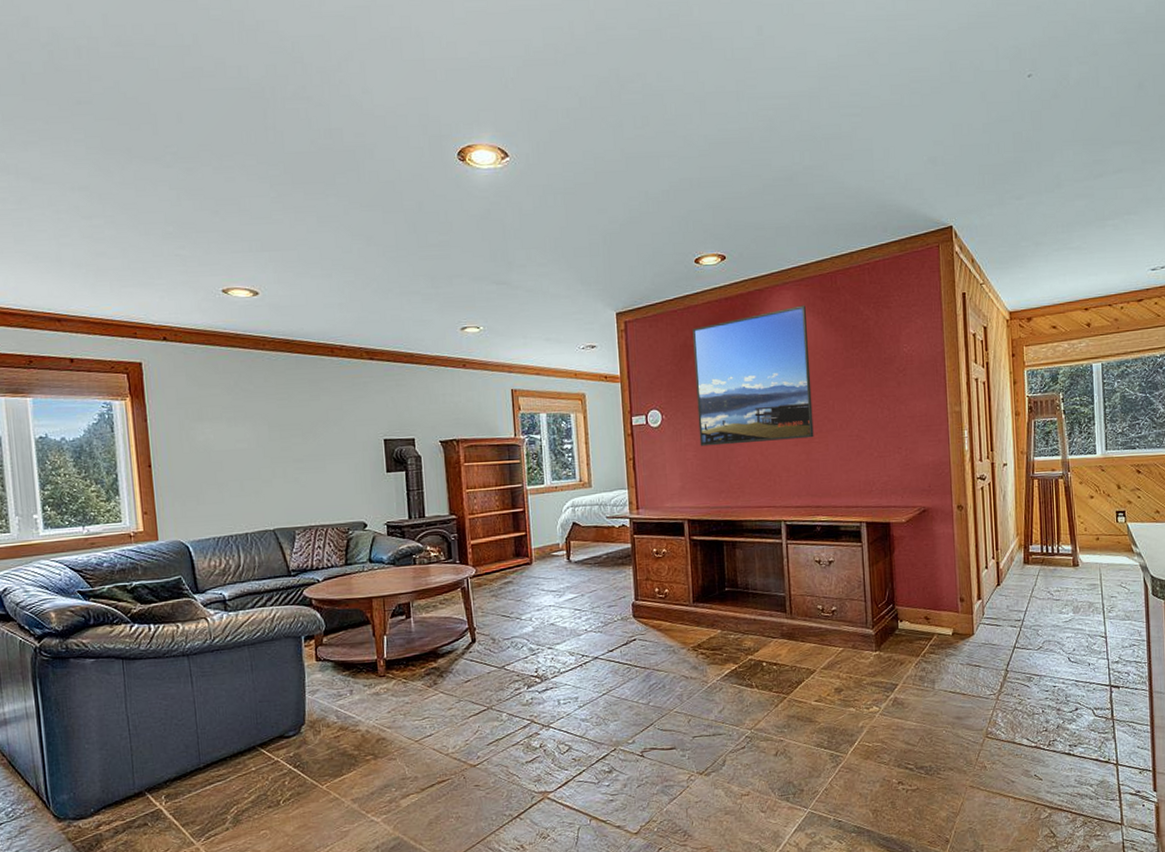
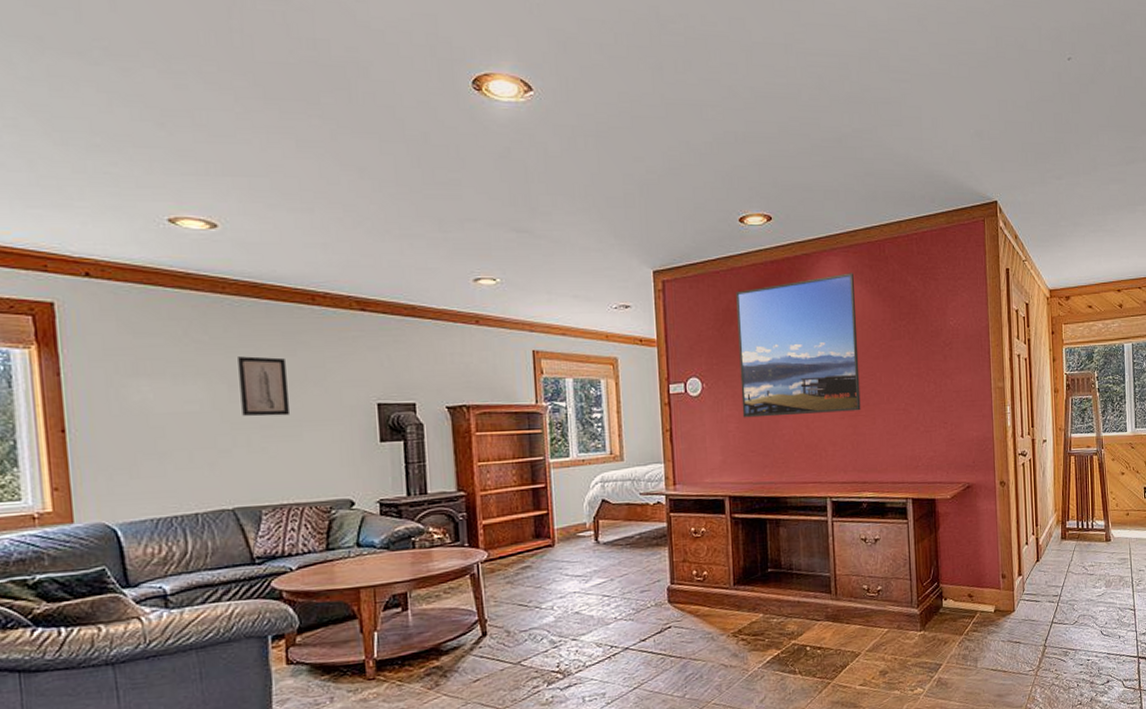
wall art: none [275,401,315,452] -> present [238,356,289,417]

